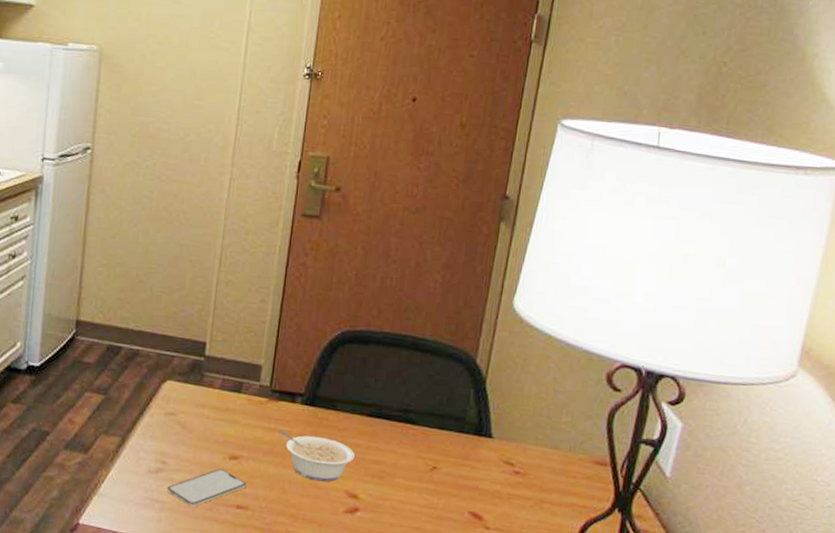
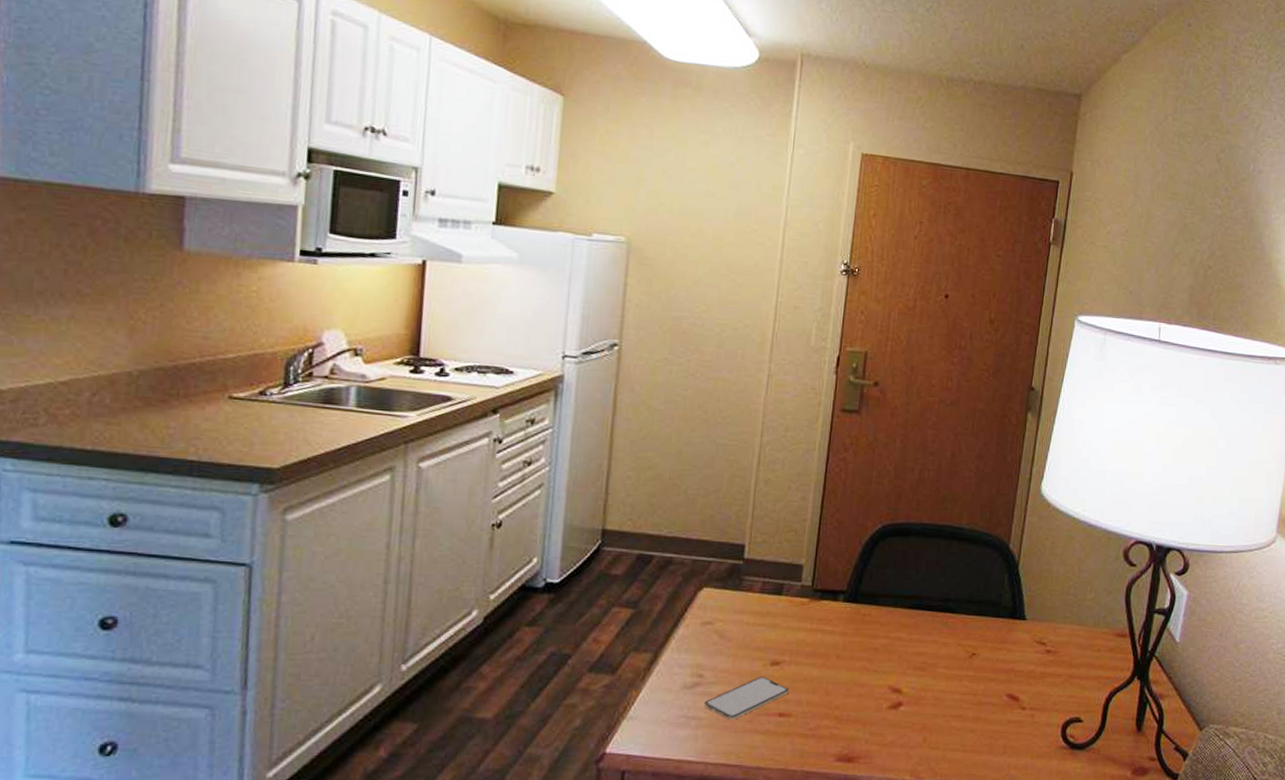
legume: present [278,429,355,482] -> none [820,629,897,679]

